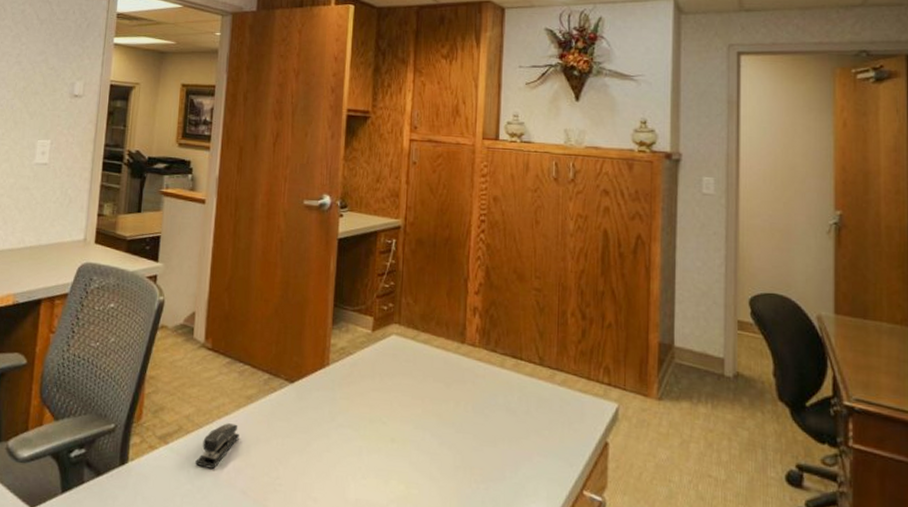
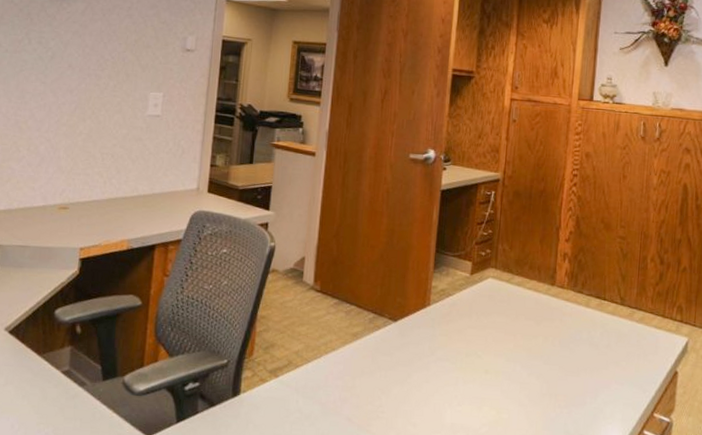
stapler: present [195,423,239,469] -> none [304,358,345,399]

